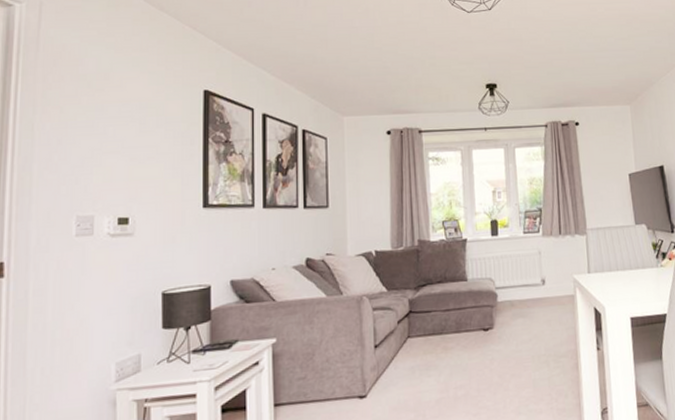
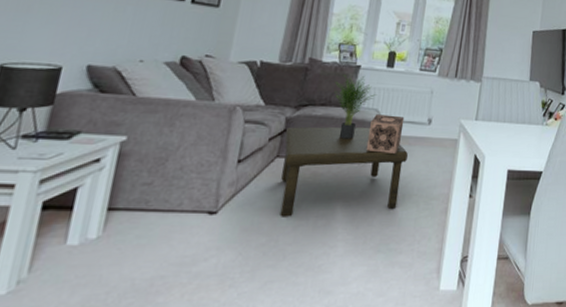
coffee table: none [410,296,529,393] -> present [280,127,408,217]
potted plant: none [447,249,487,312] -> present [334,75,376,139]
decorative box: none [486,281,520,320] -> present [365,114,405,154]

